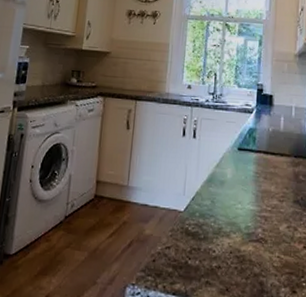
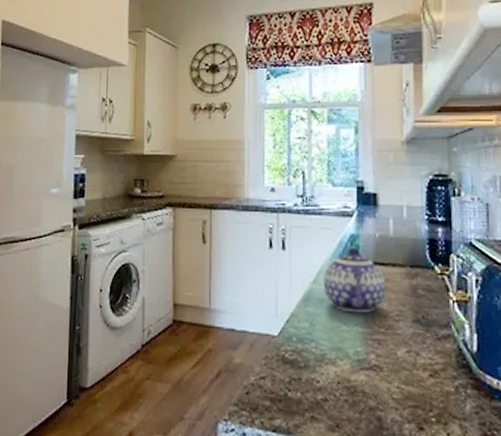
teapot: none [224,138,275,194] -> present [323,247,387,313]

